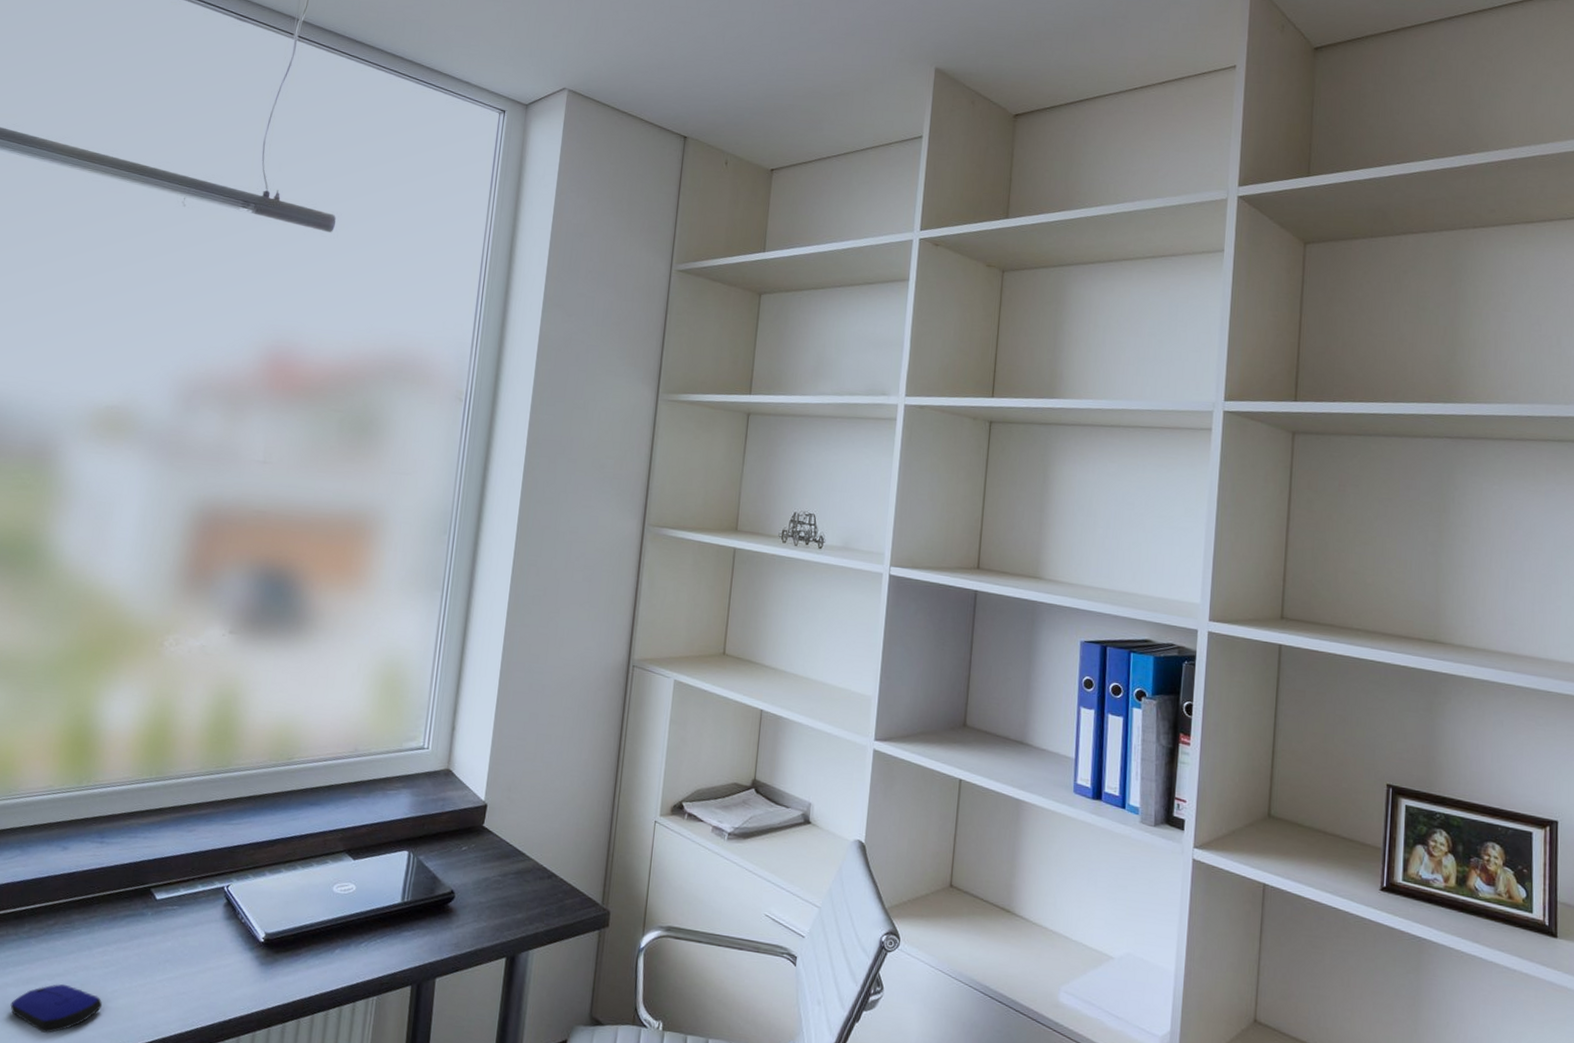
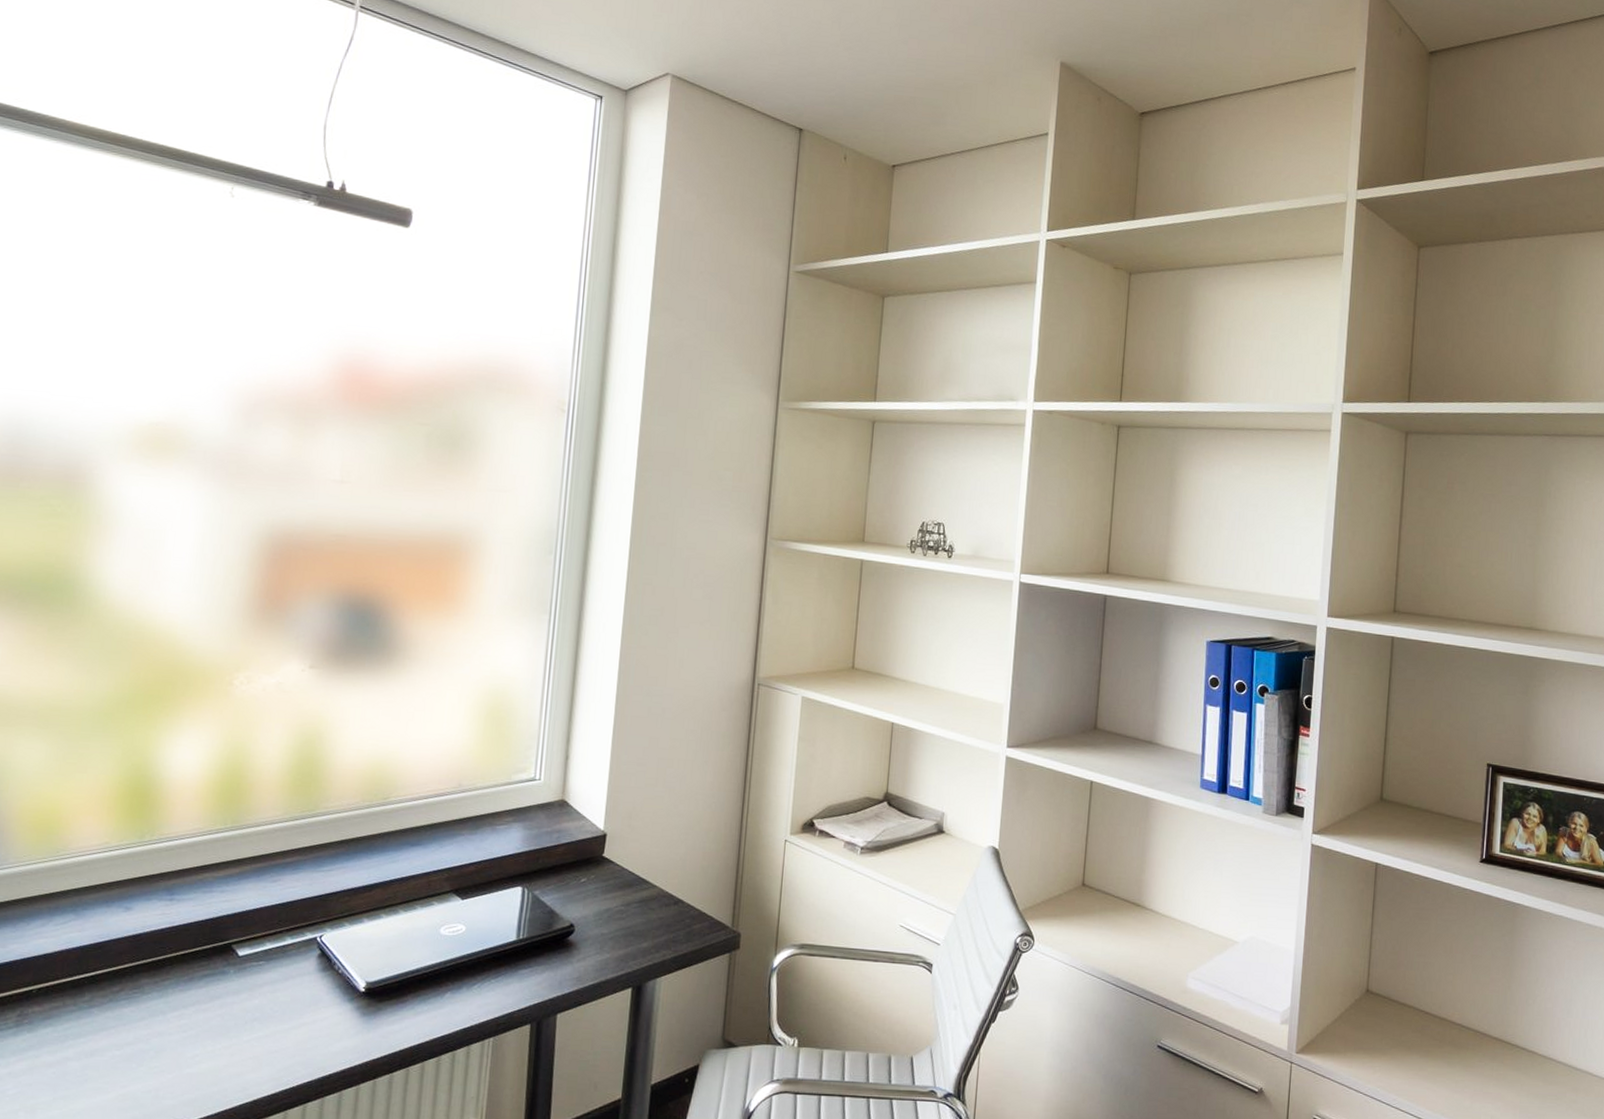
computer mouse: present [10,983,103,1033] -> none [72,1053,182,1106]

